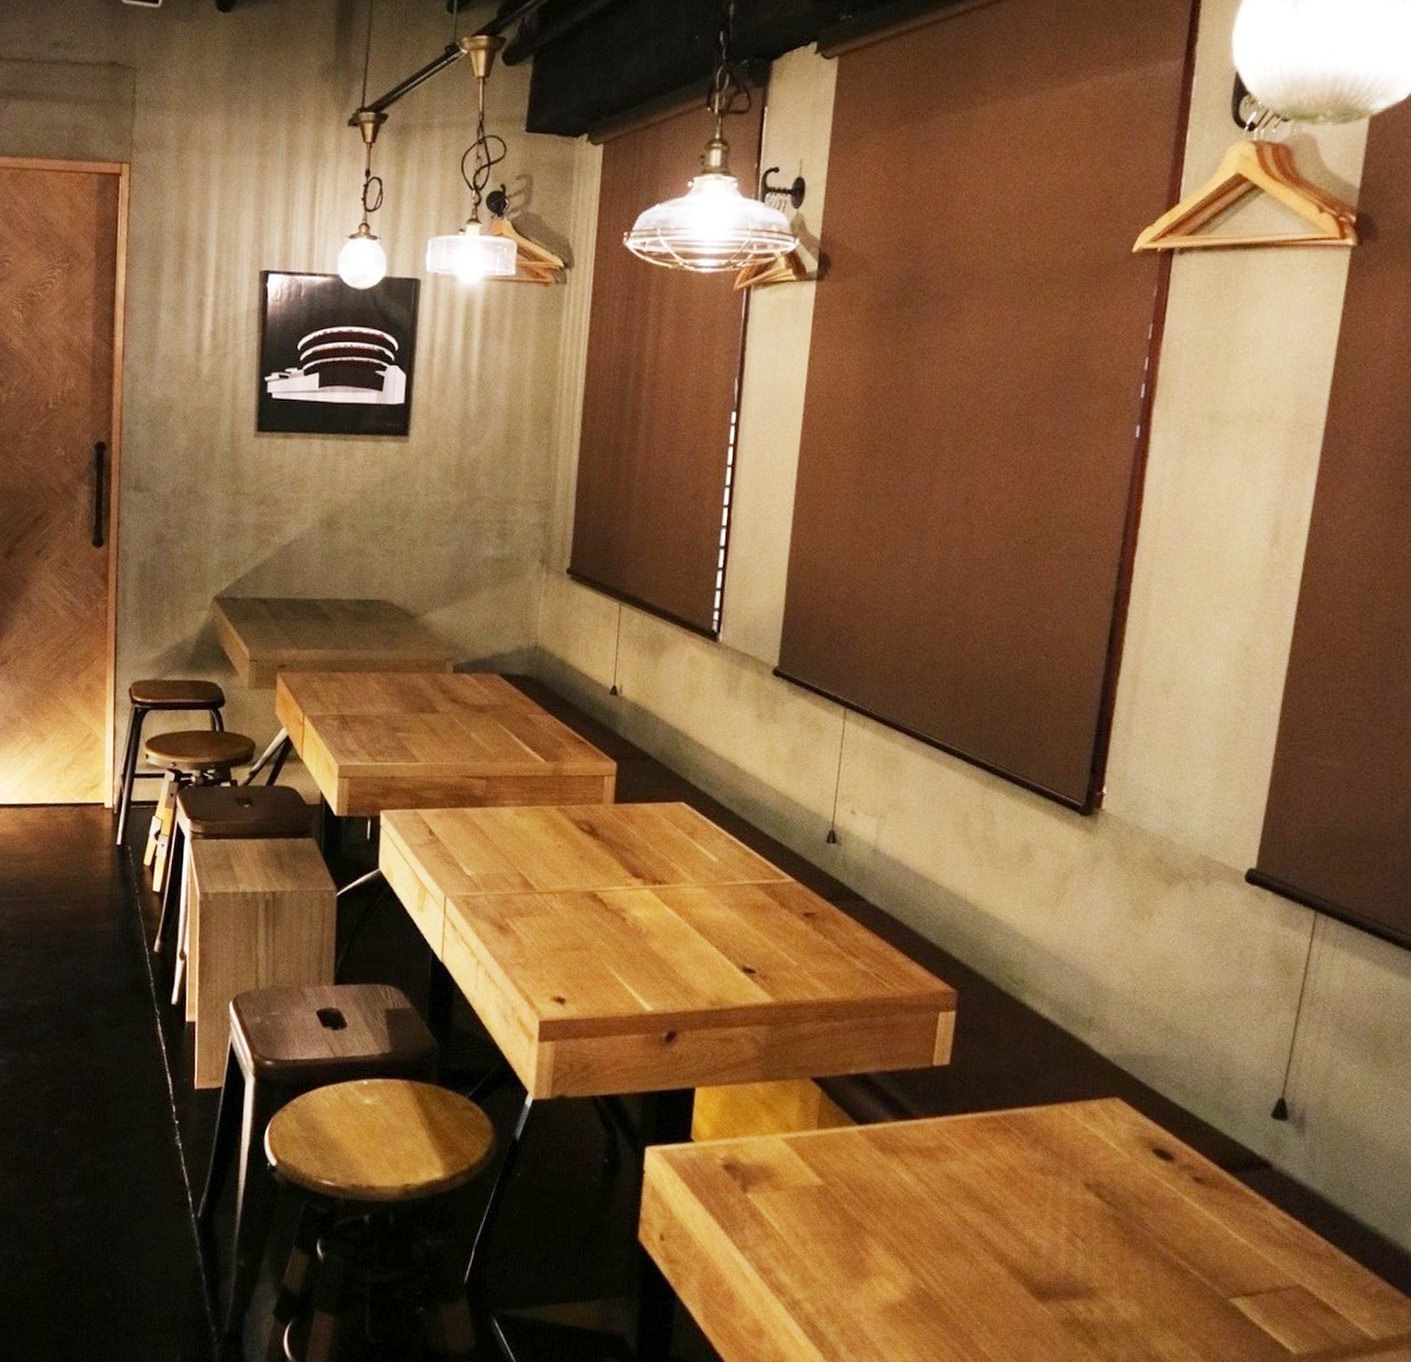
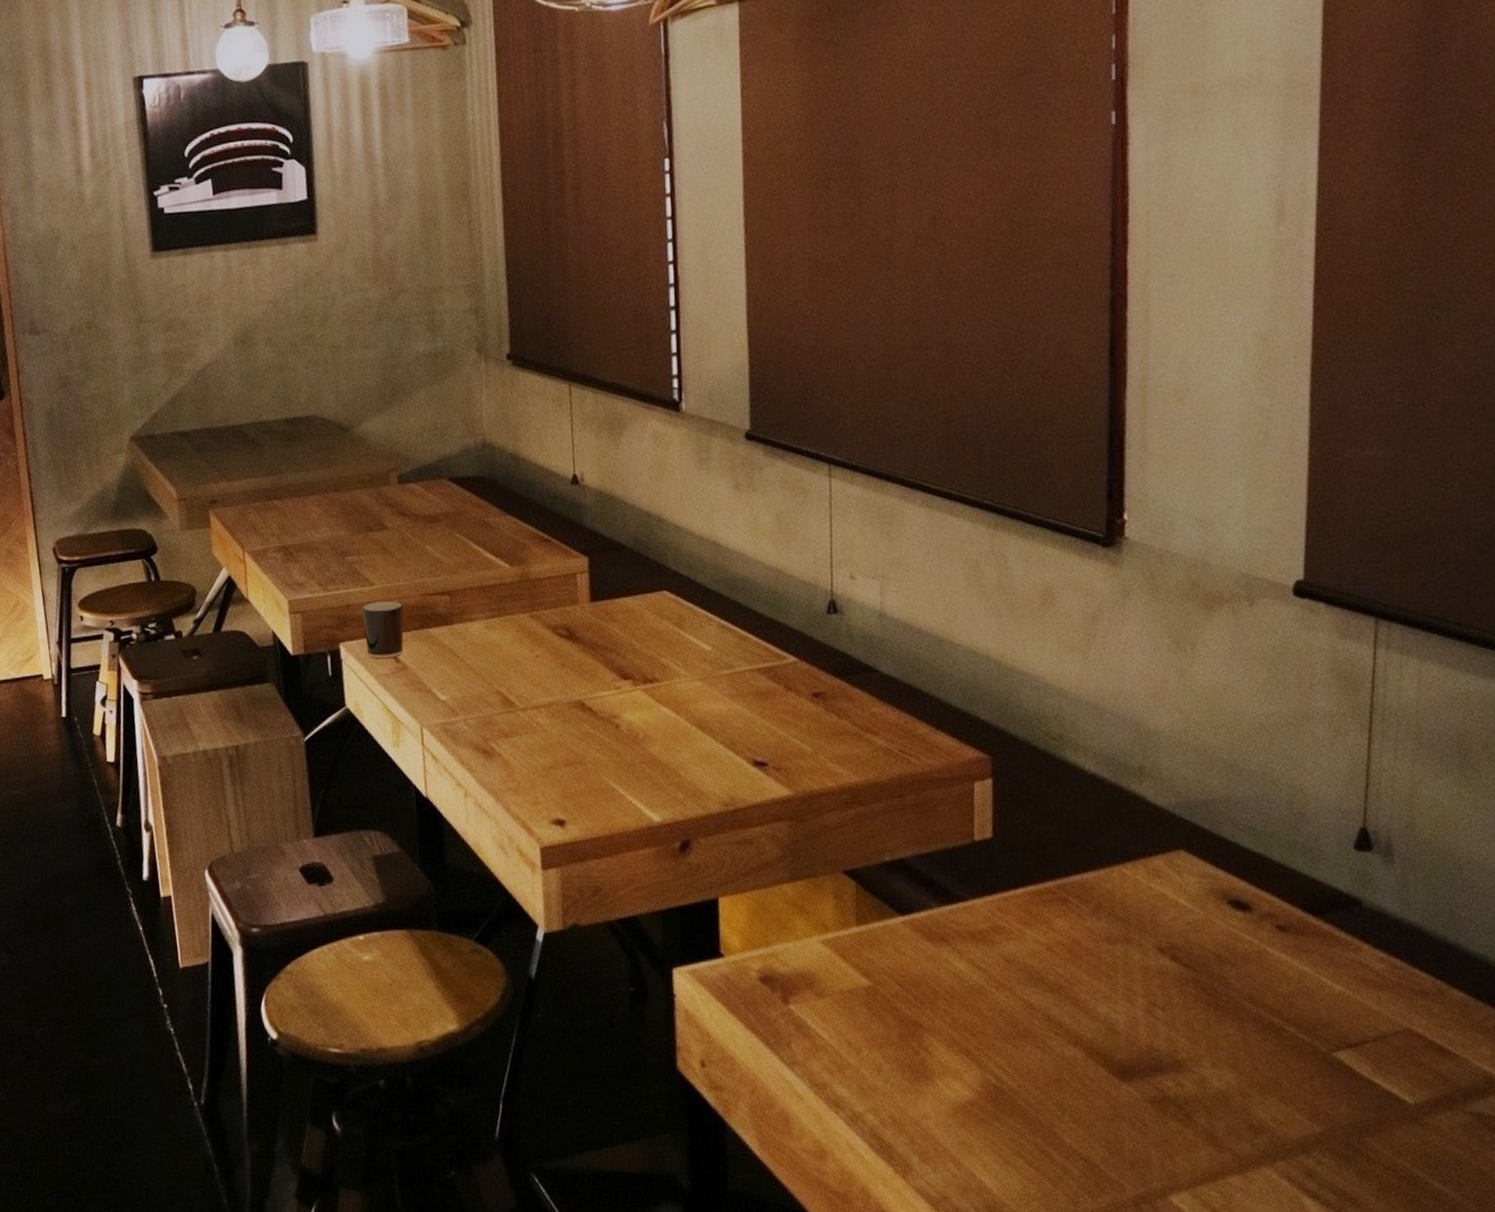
mug: none [404,777,444,831] -> present [361,600,404,660]

